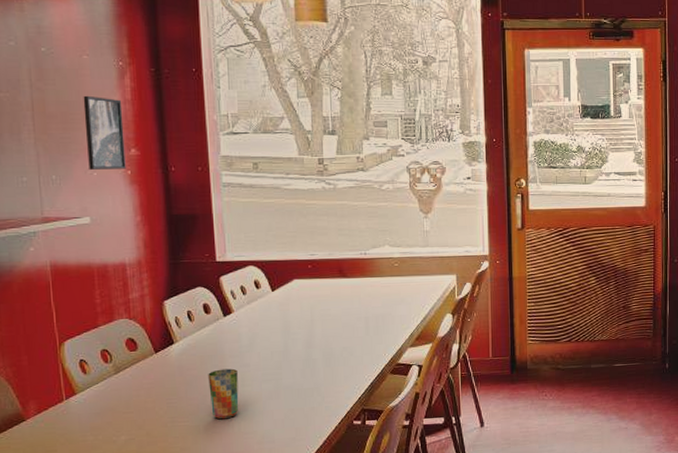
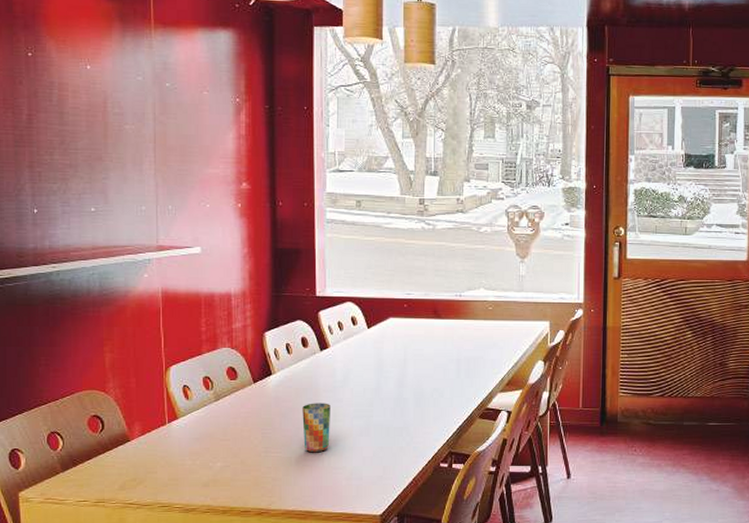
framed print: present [83,95,126,170] -> none [201,130,237,202]

